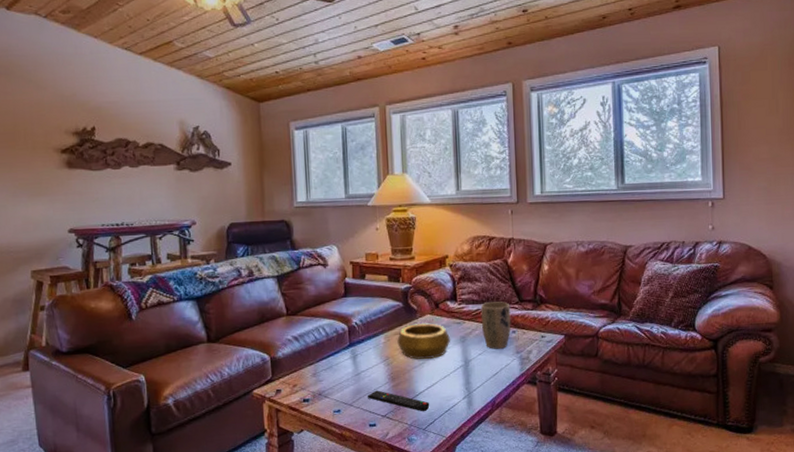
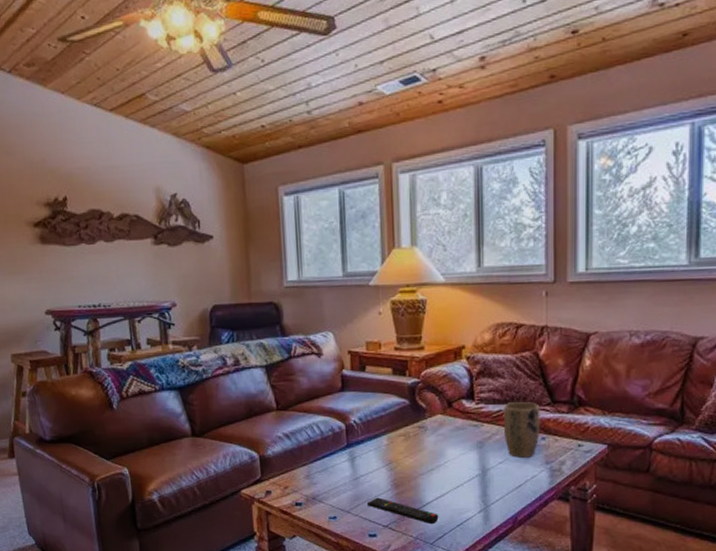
decorative bowl: present [397,322,451,360] -> none [402,423,466,466]

